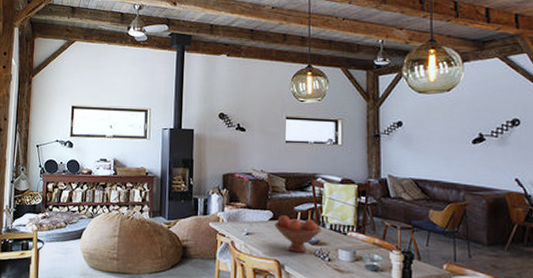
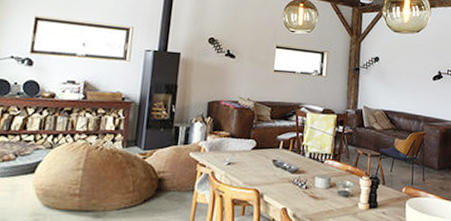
fruit bowl: present [274,215,322,253] -> none [257,144,302,182]

